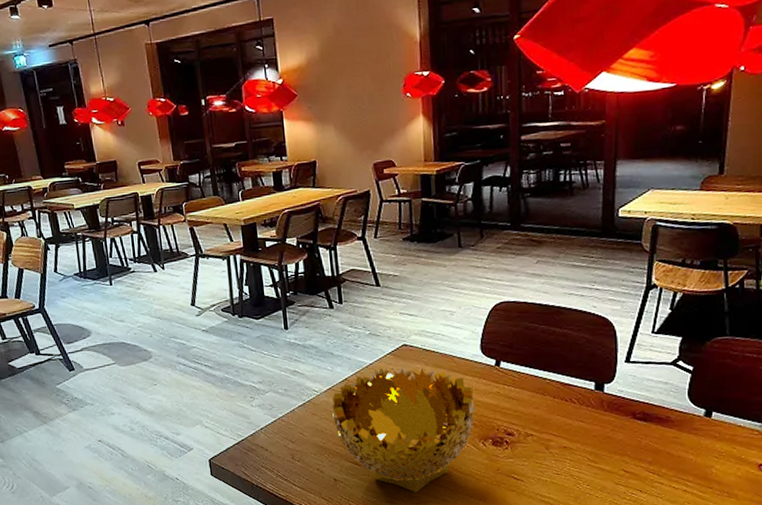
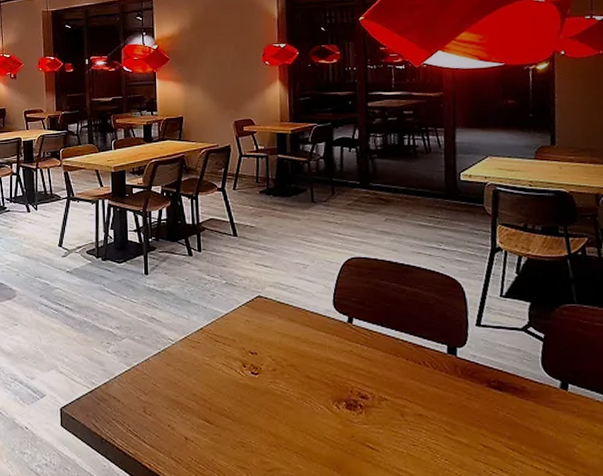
decorative bowl: present [332,365,475,493] -> none [186,319,328,459]

